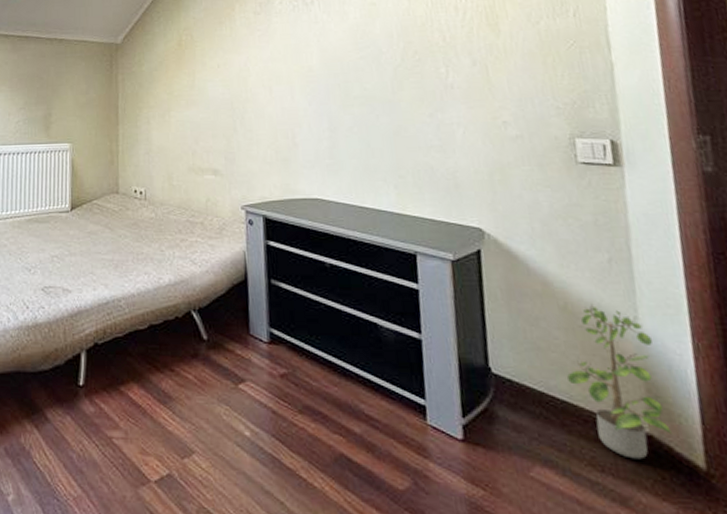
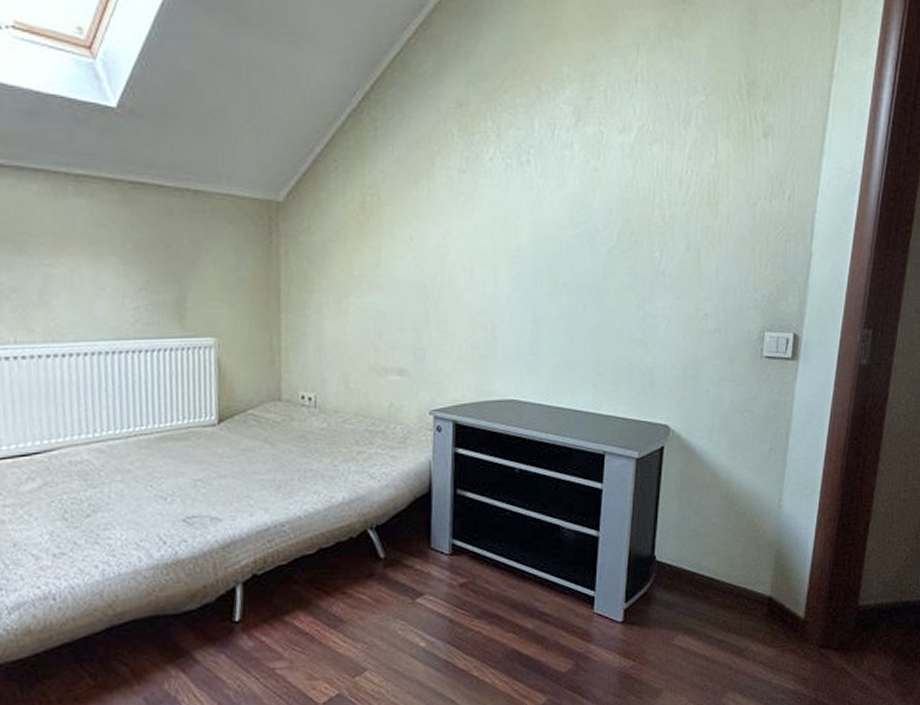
potted plant: present [567,303,672,460] -> none [717,490,789,618]

